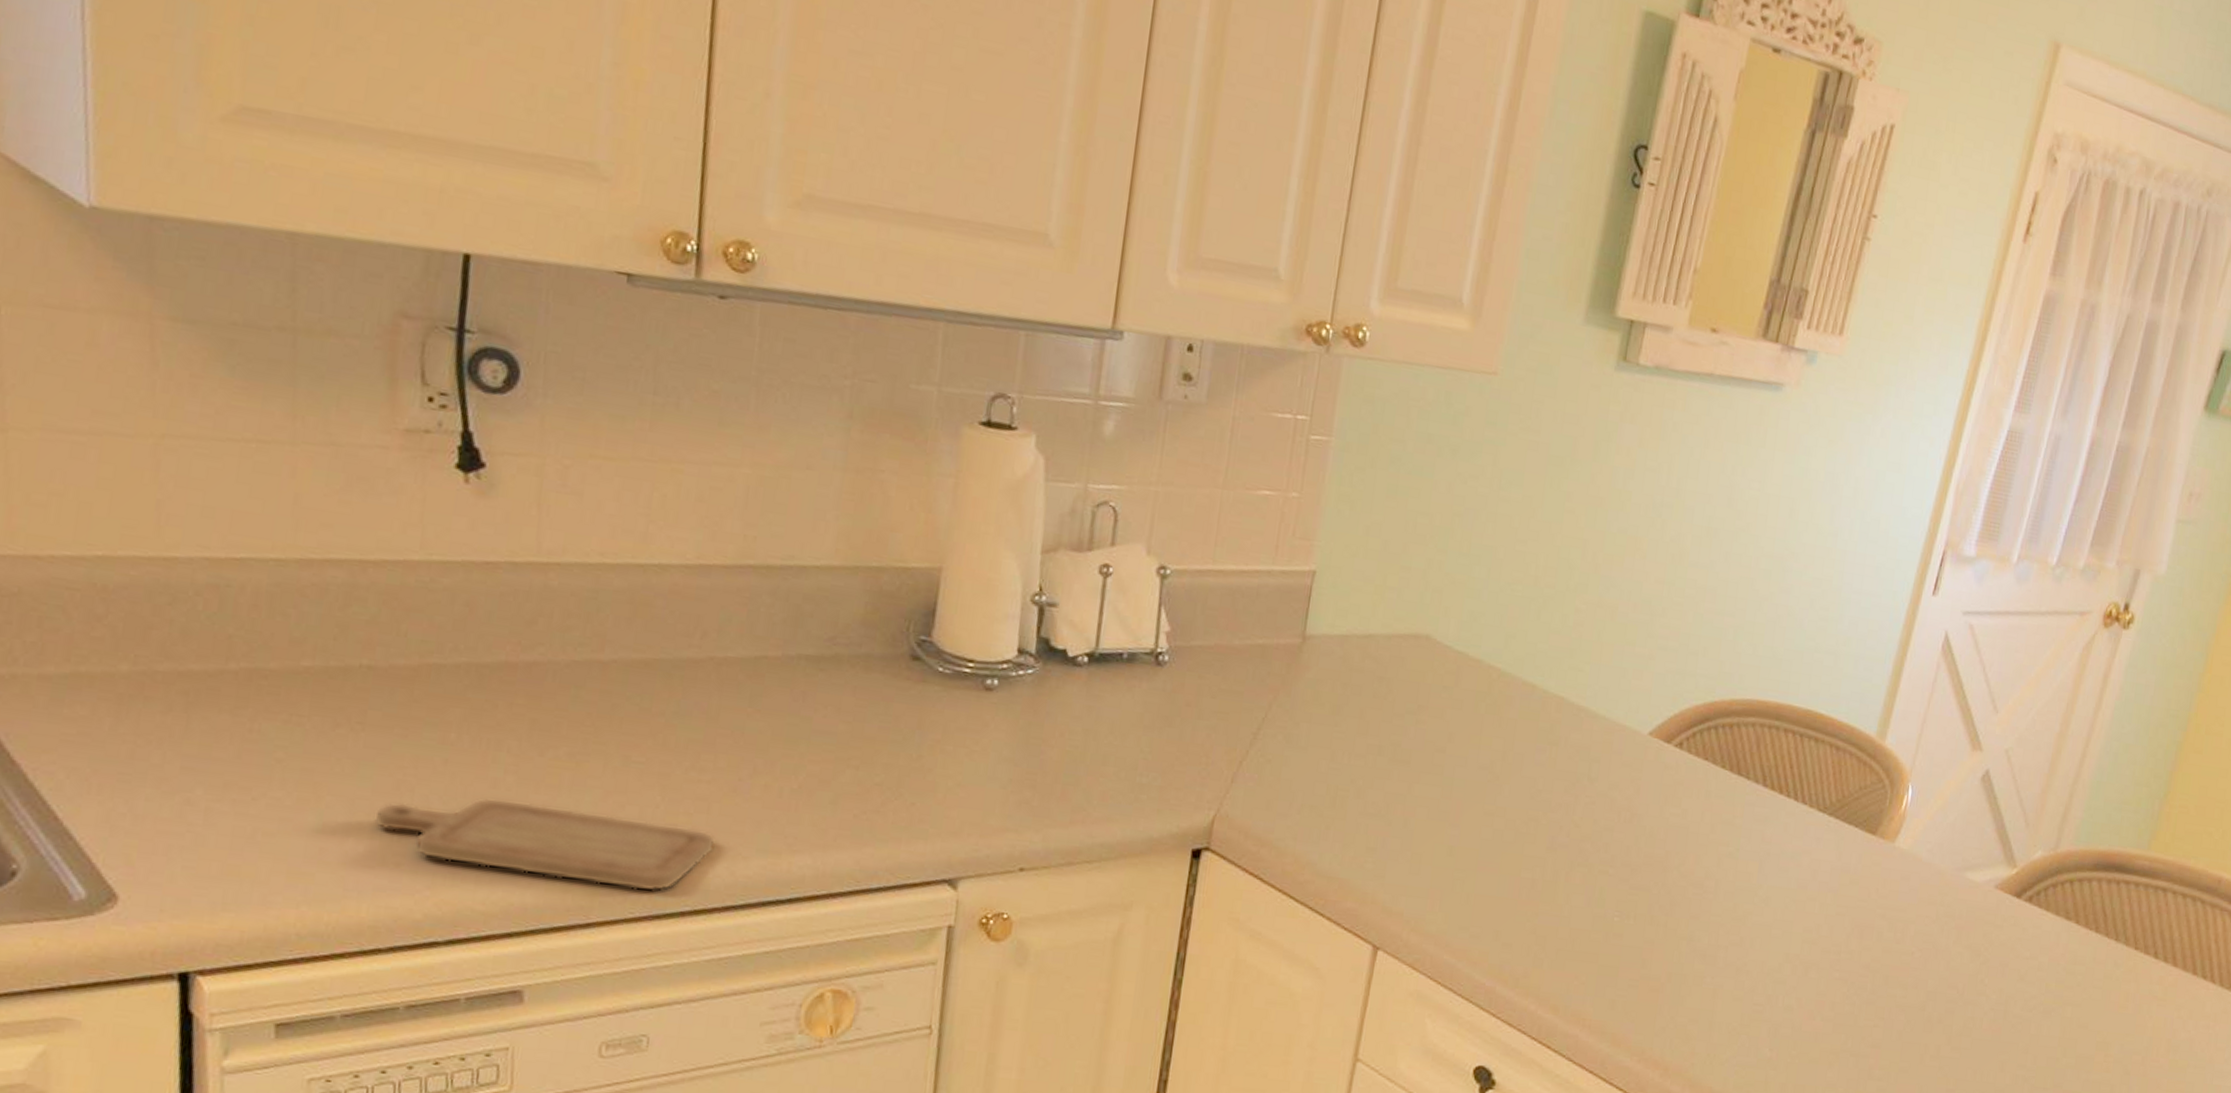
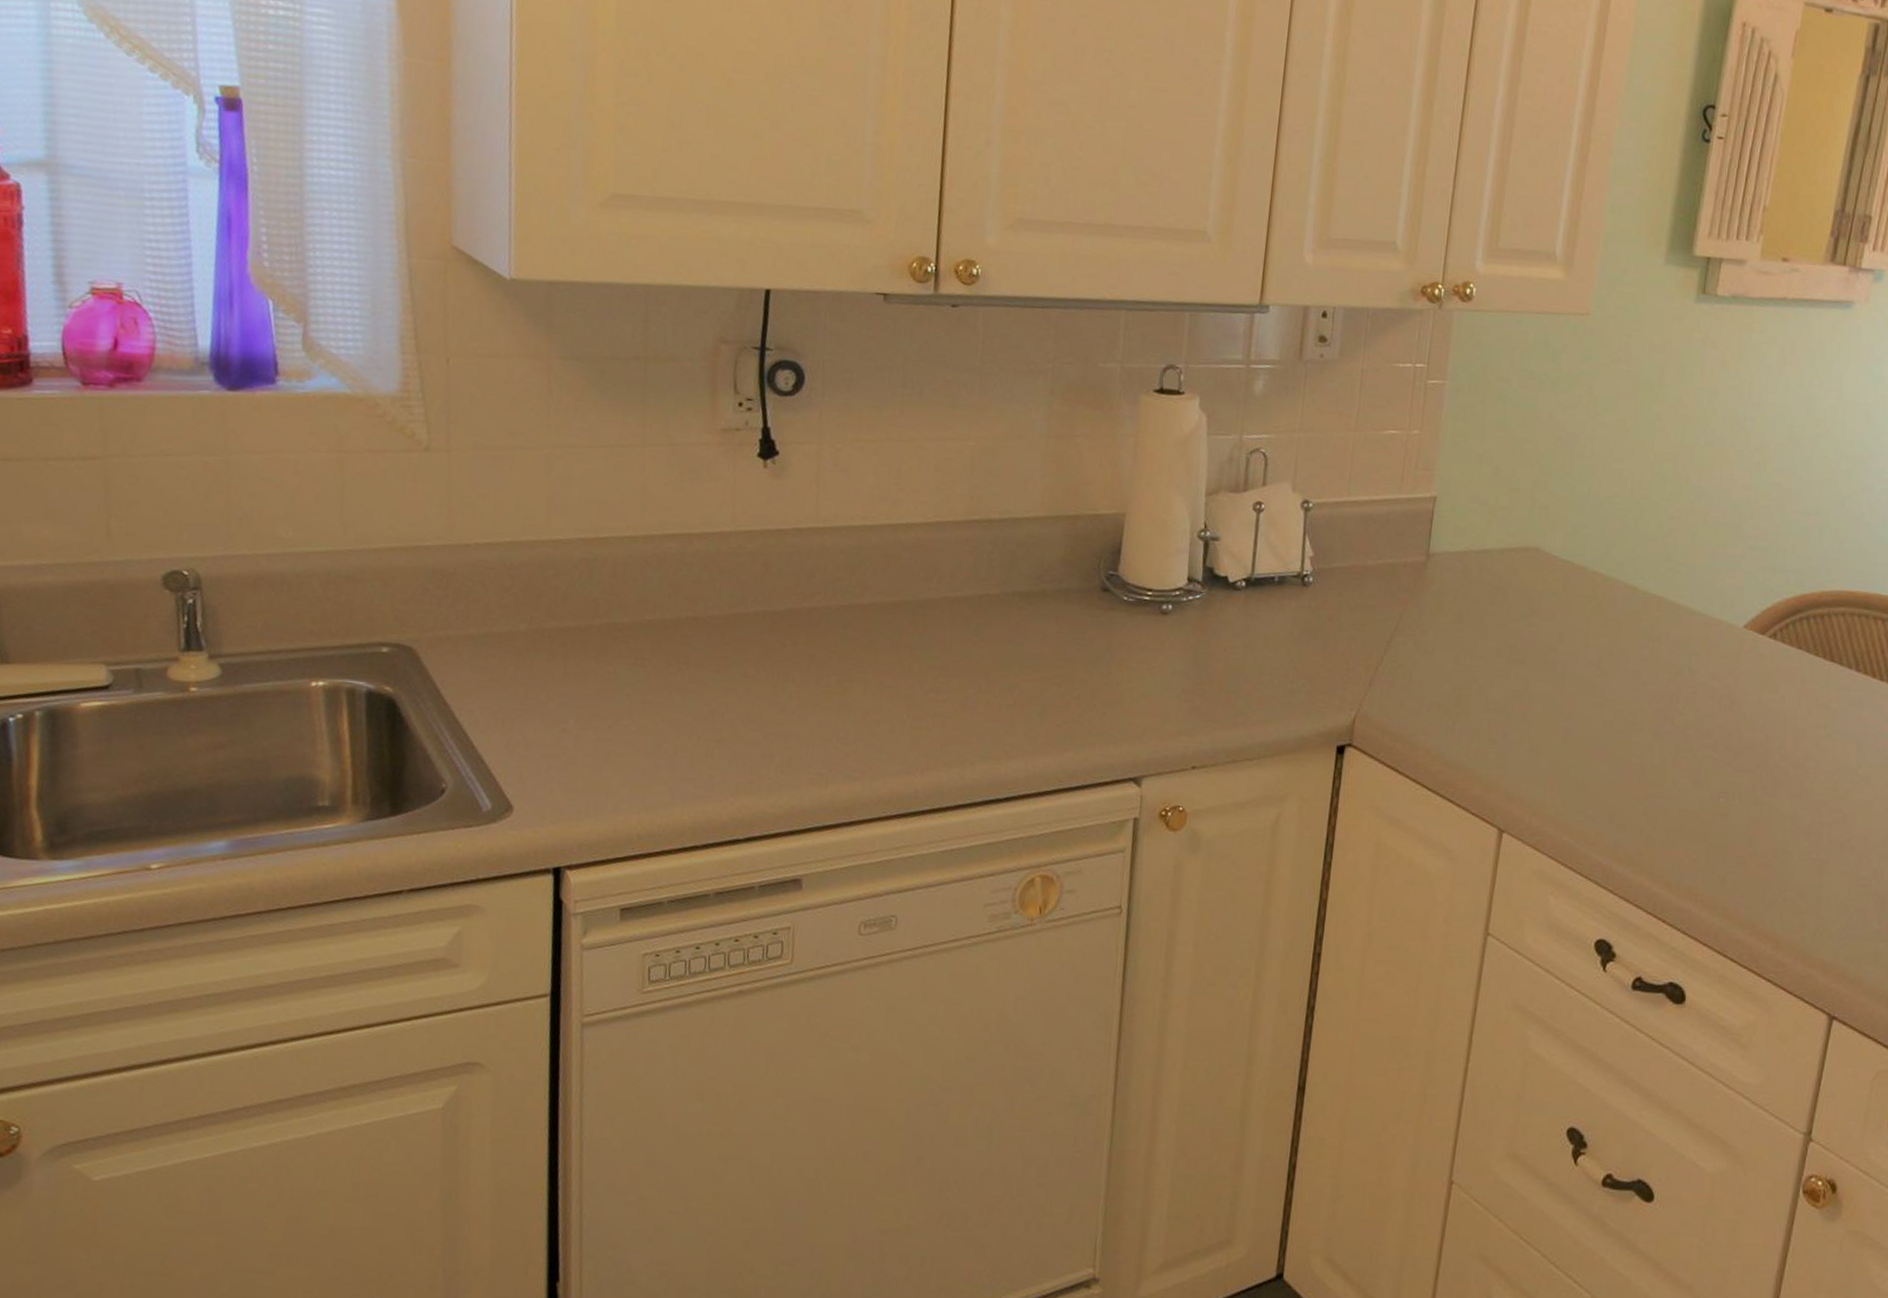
chopping board: present [374,797,715,892] -> none [695,719,949,794]

